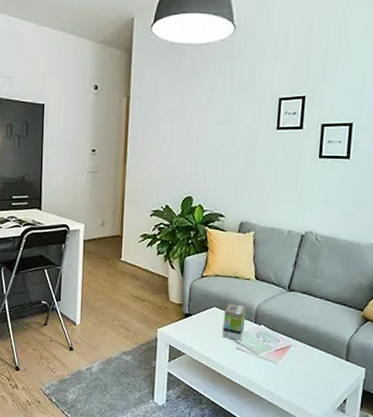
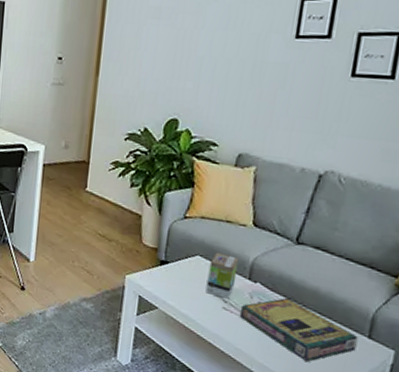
video game box: none [250,335,339,385] -> present [240,297,358,362]

